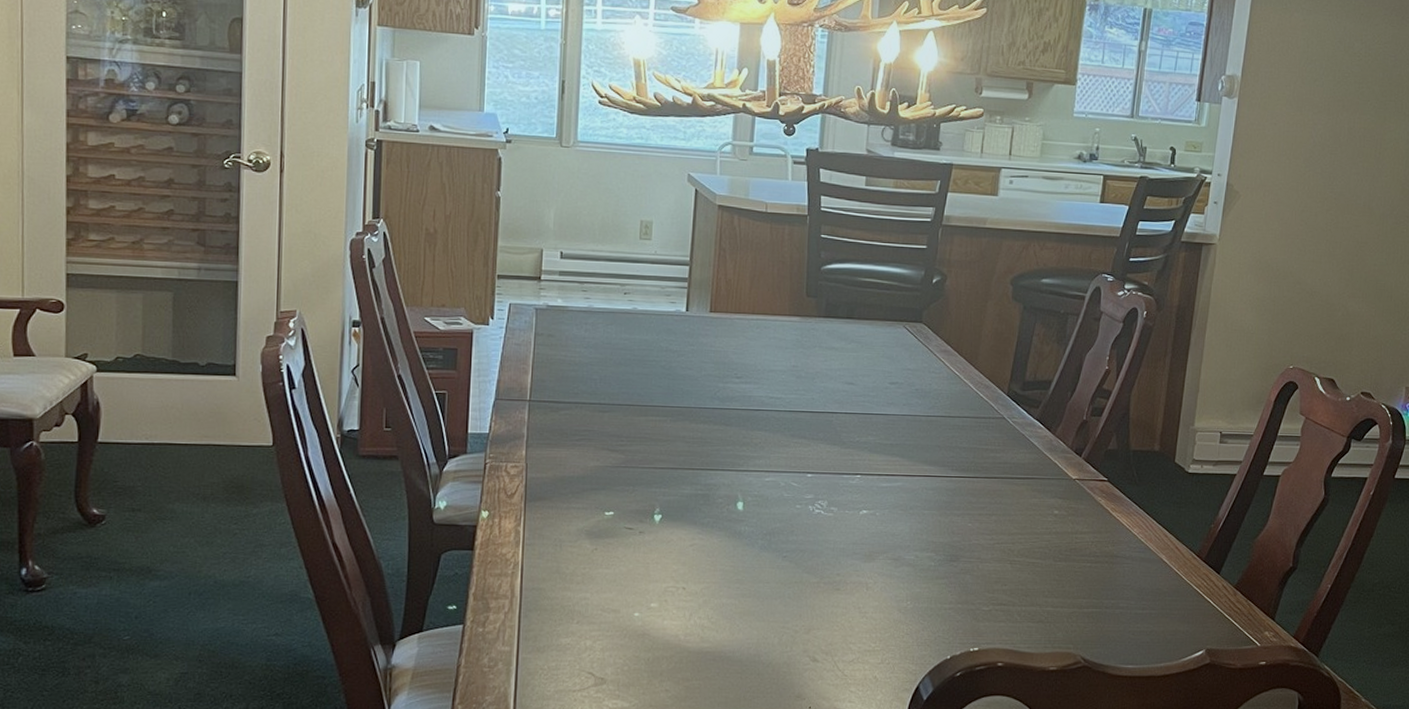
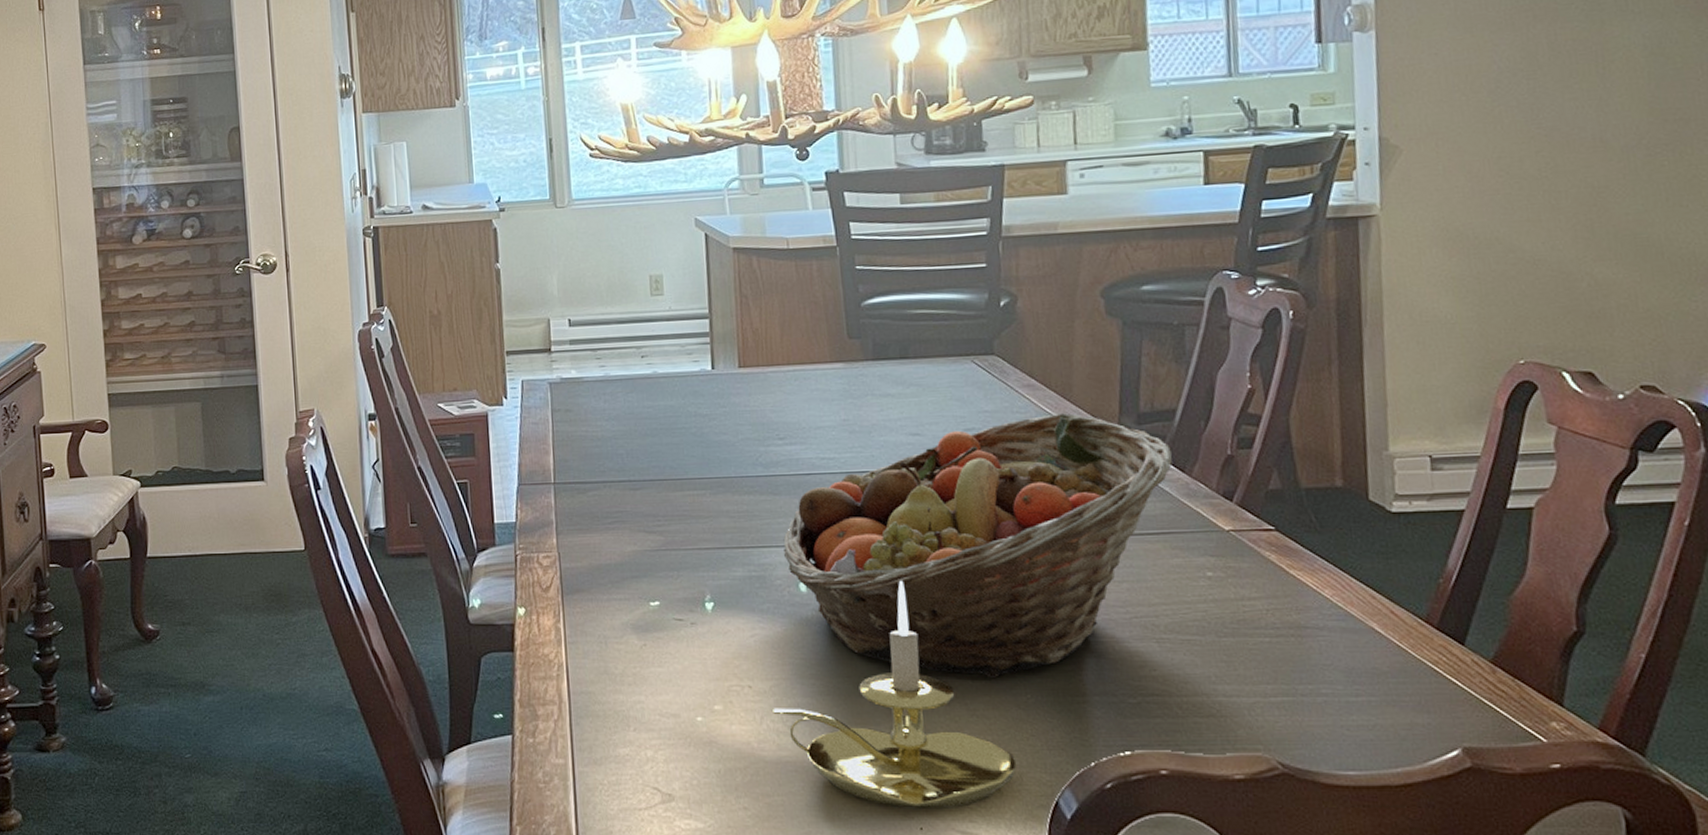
candle holder: none [701,504,892,691] -> present [772,580,1017,808]
fruit basket: none [728,376,1043,587] -> present [783,413,1173,677]

